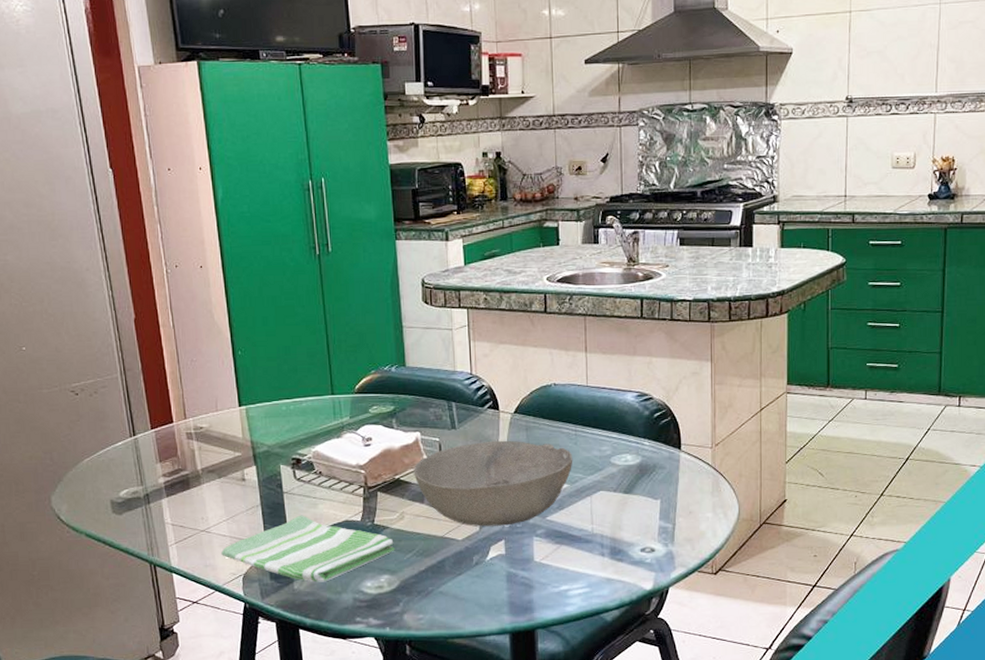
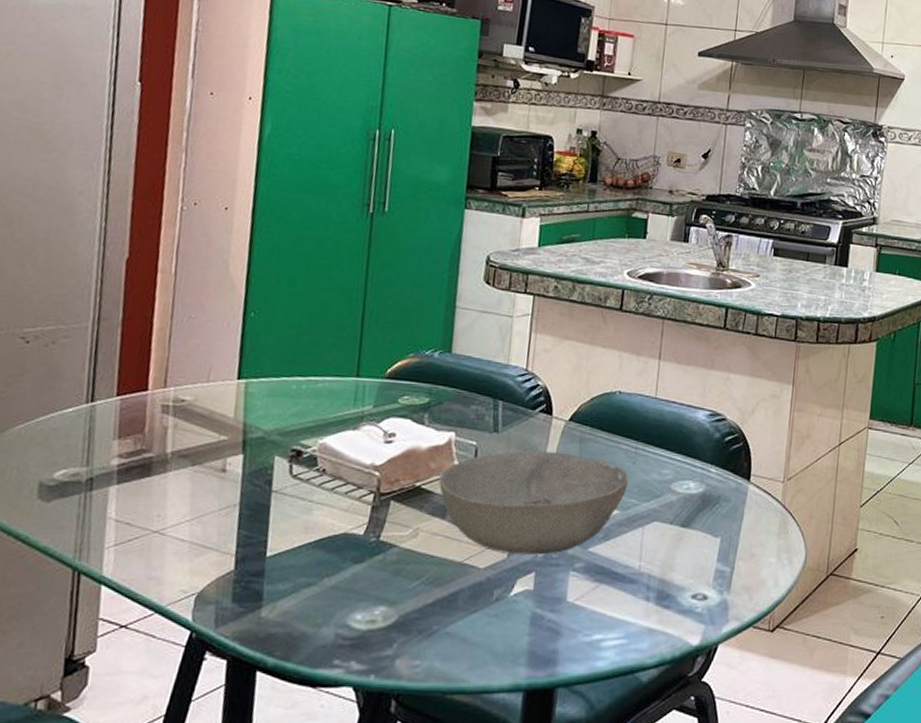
dish towel: present [221,515,395,582] -> none [174,521,400,610]

